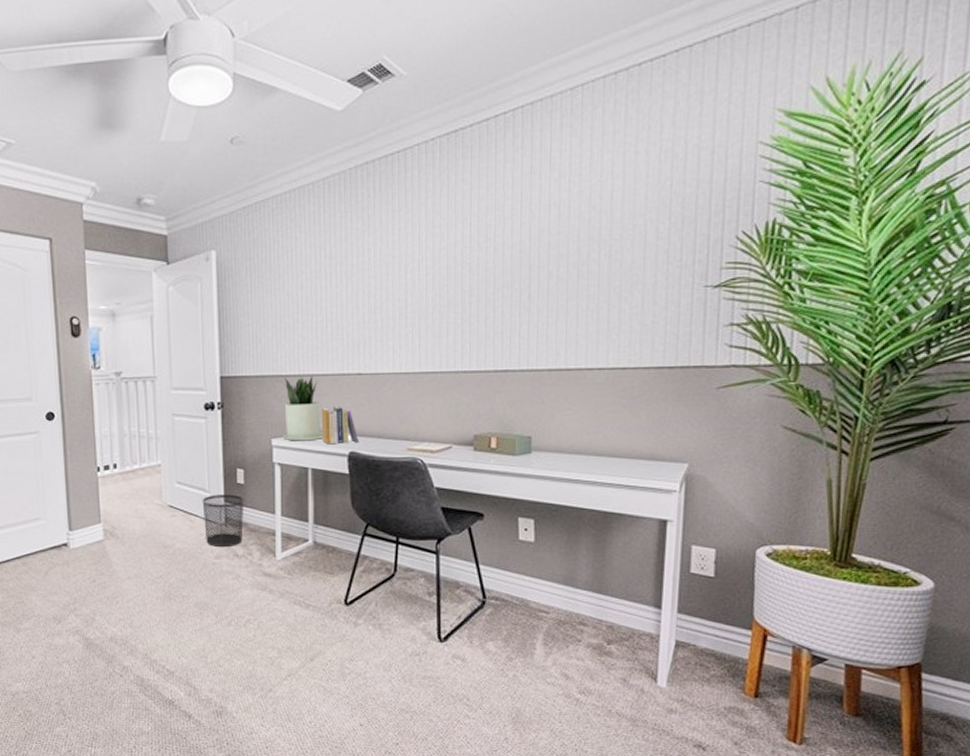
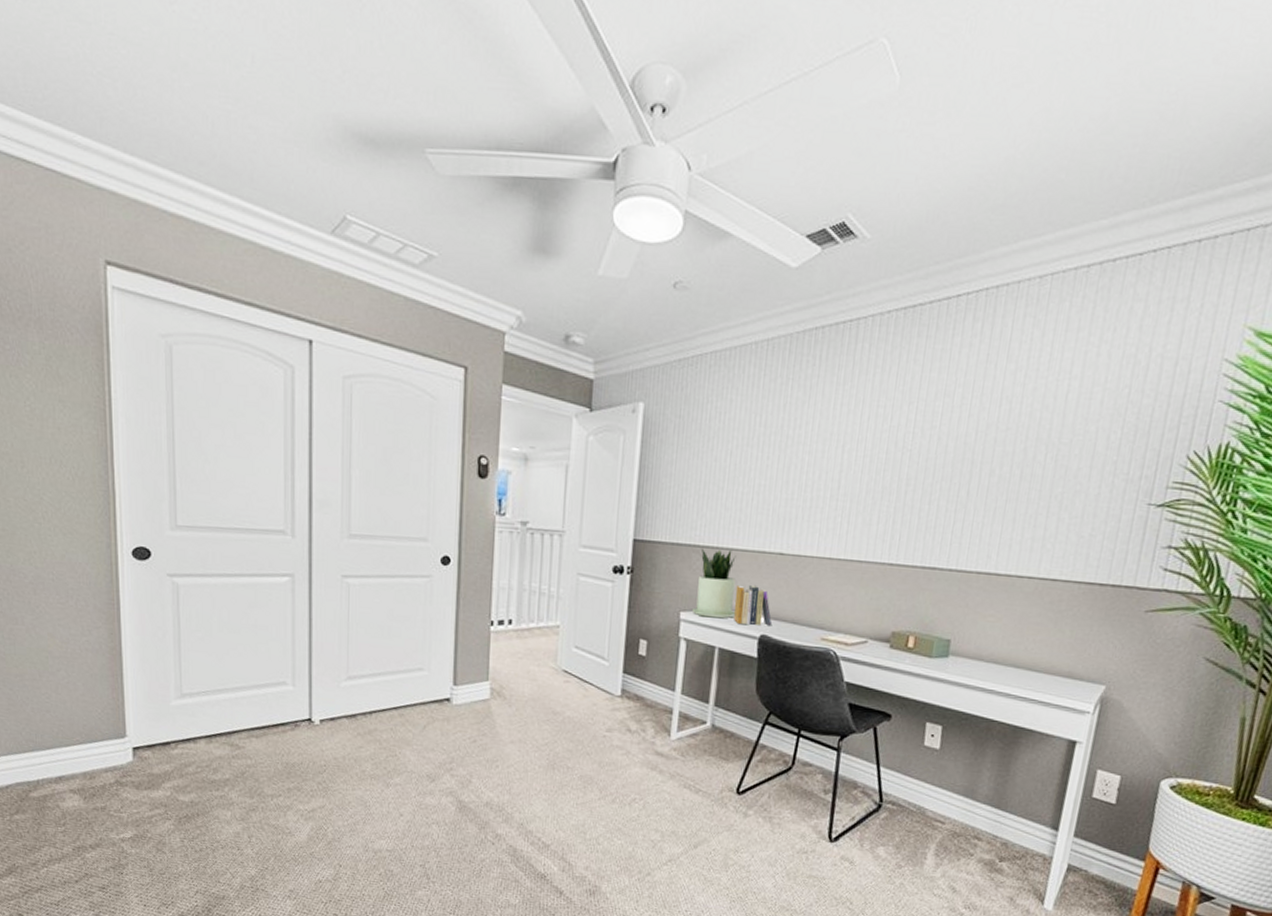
waste bin: present [202,494,244,546] -> none [598,664,644,721]

